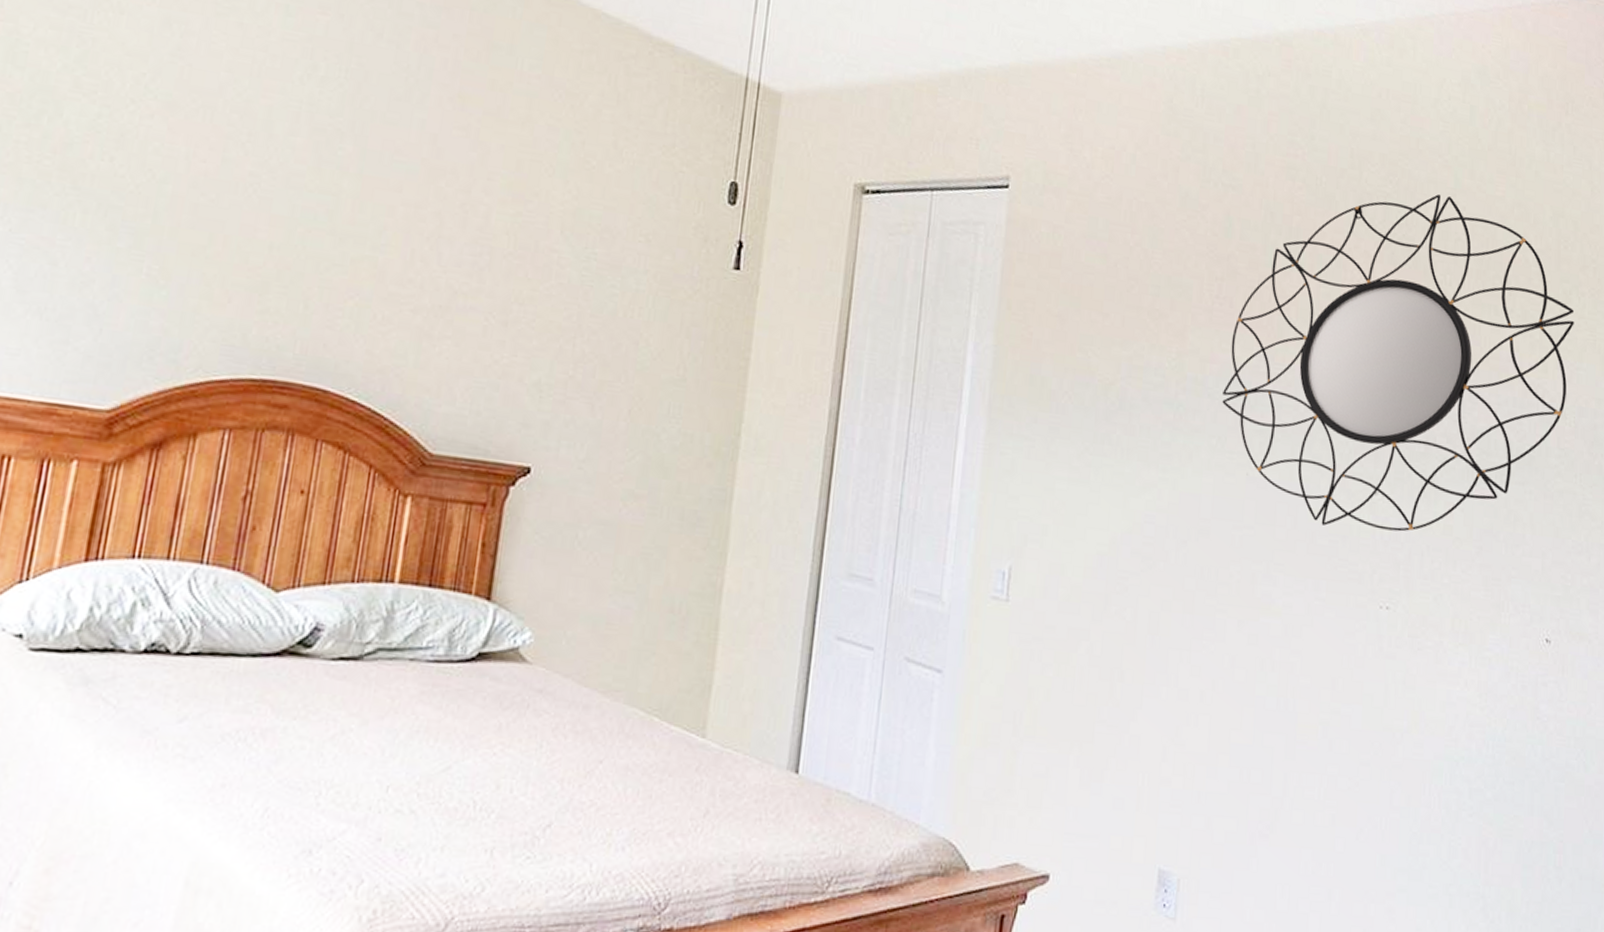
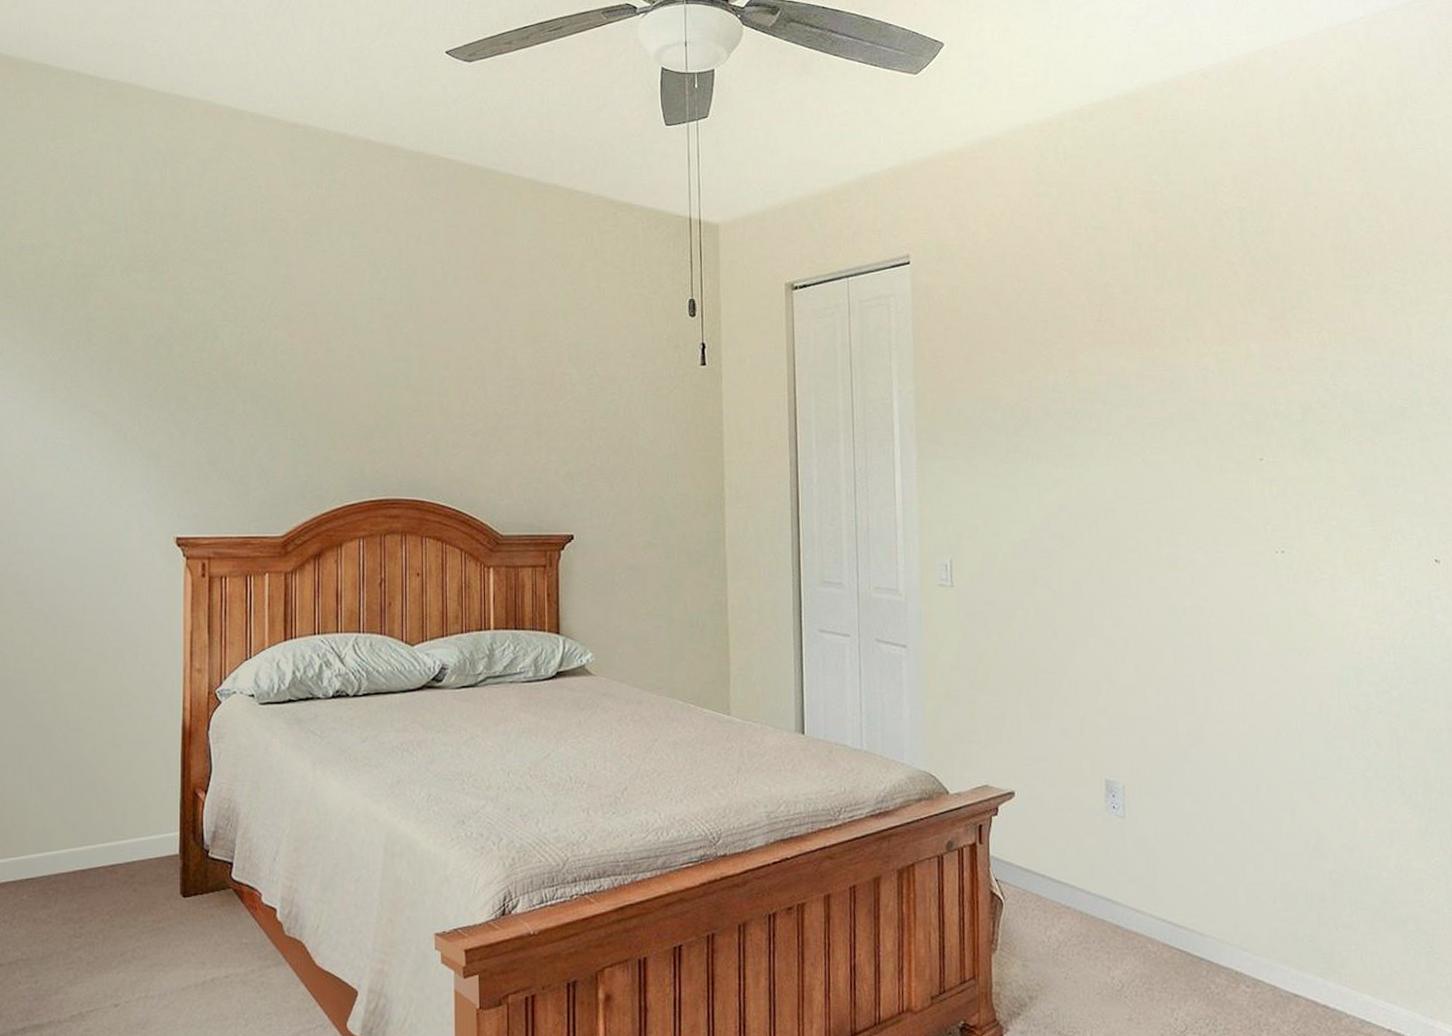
home mirror: present [1222,194,1575,532] -> none [1113,200,1434,492]

